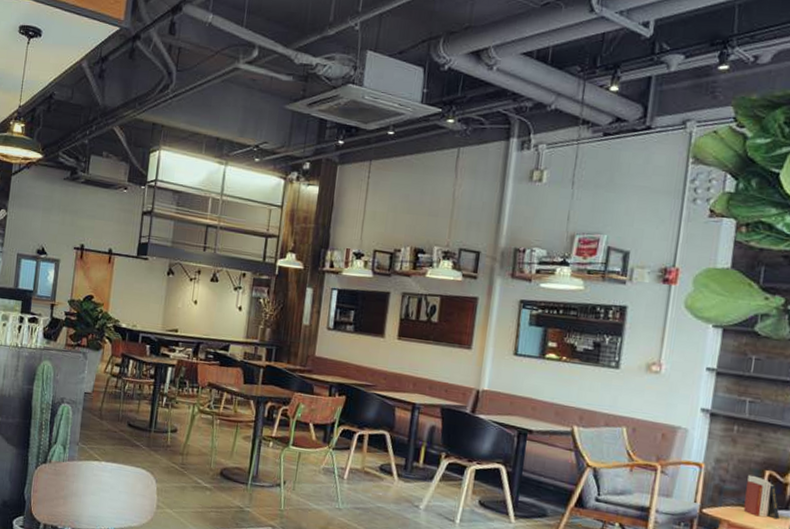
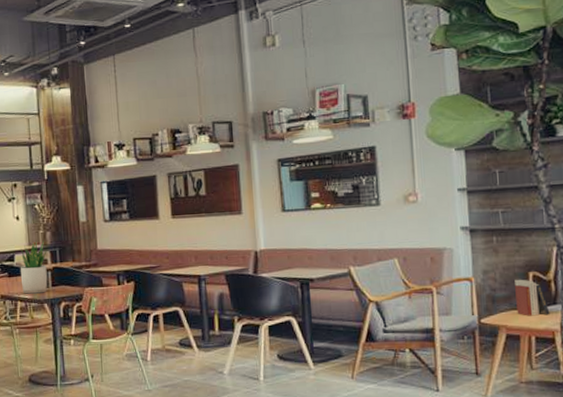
planter: none [231,335,263,389] -> present [20,241,48,294]

